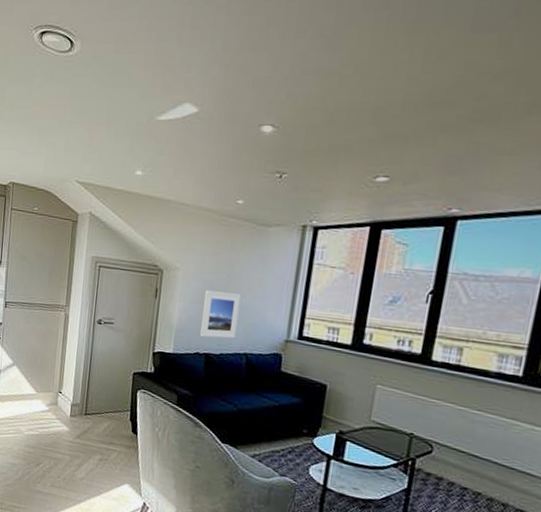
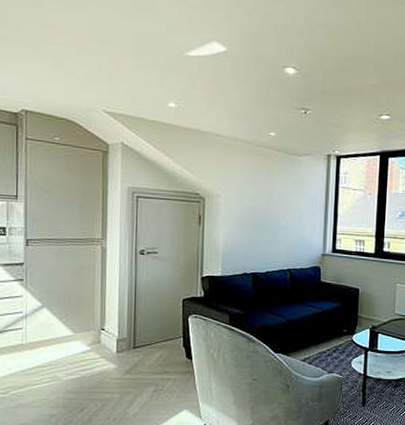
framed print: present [200,290,241,339] -> none [246,215,280,258]

